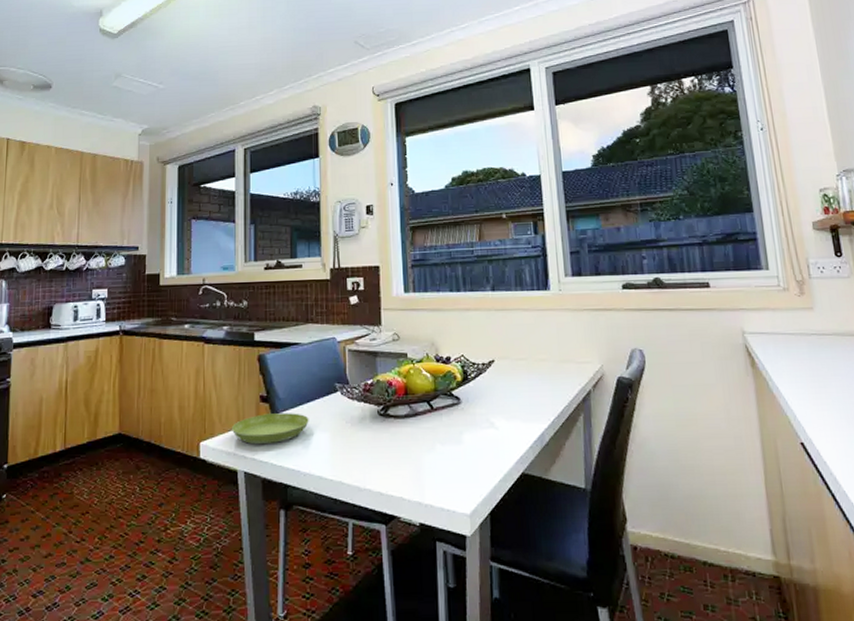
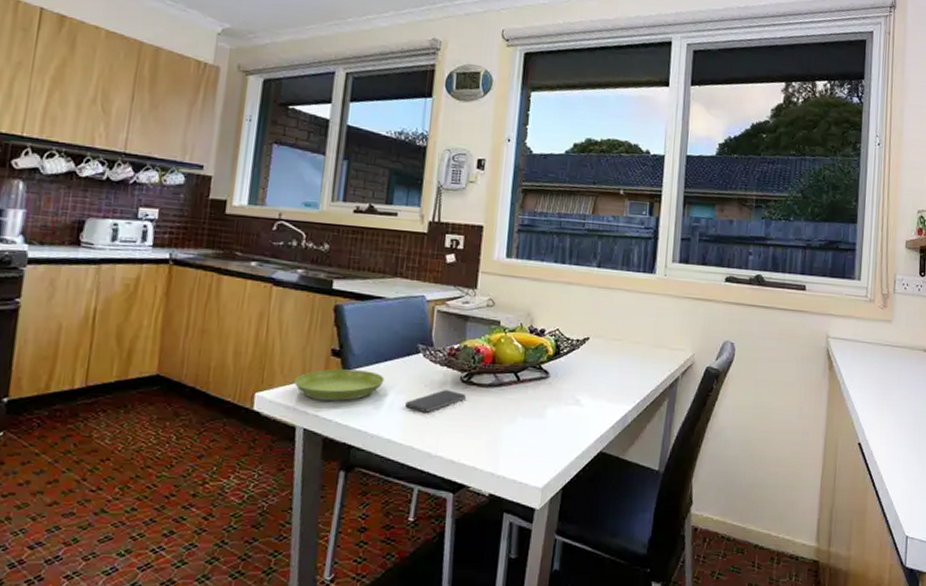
smartphone: none [330,424,385,448] -> present [404,390,466,413]

